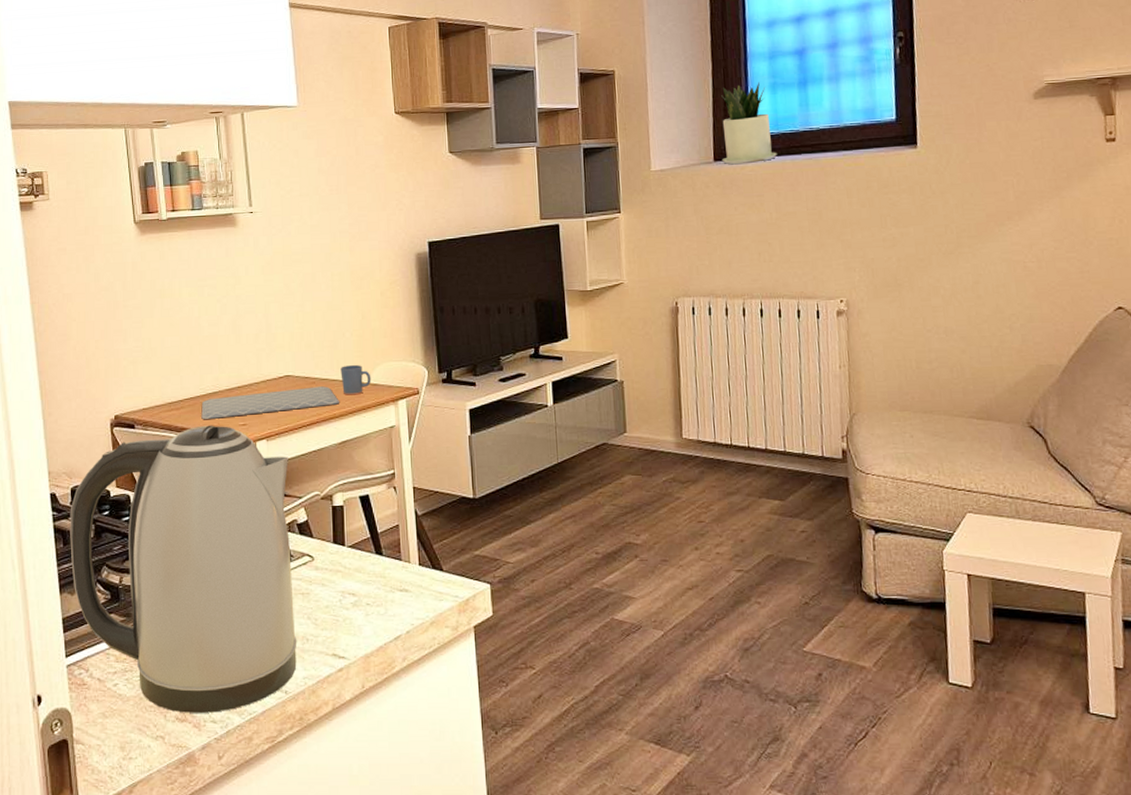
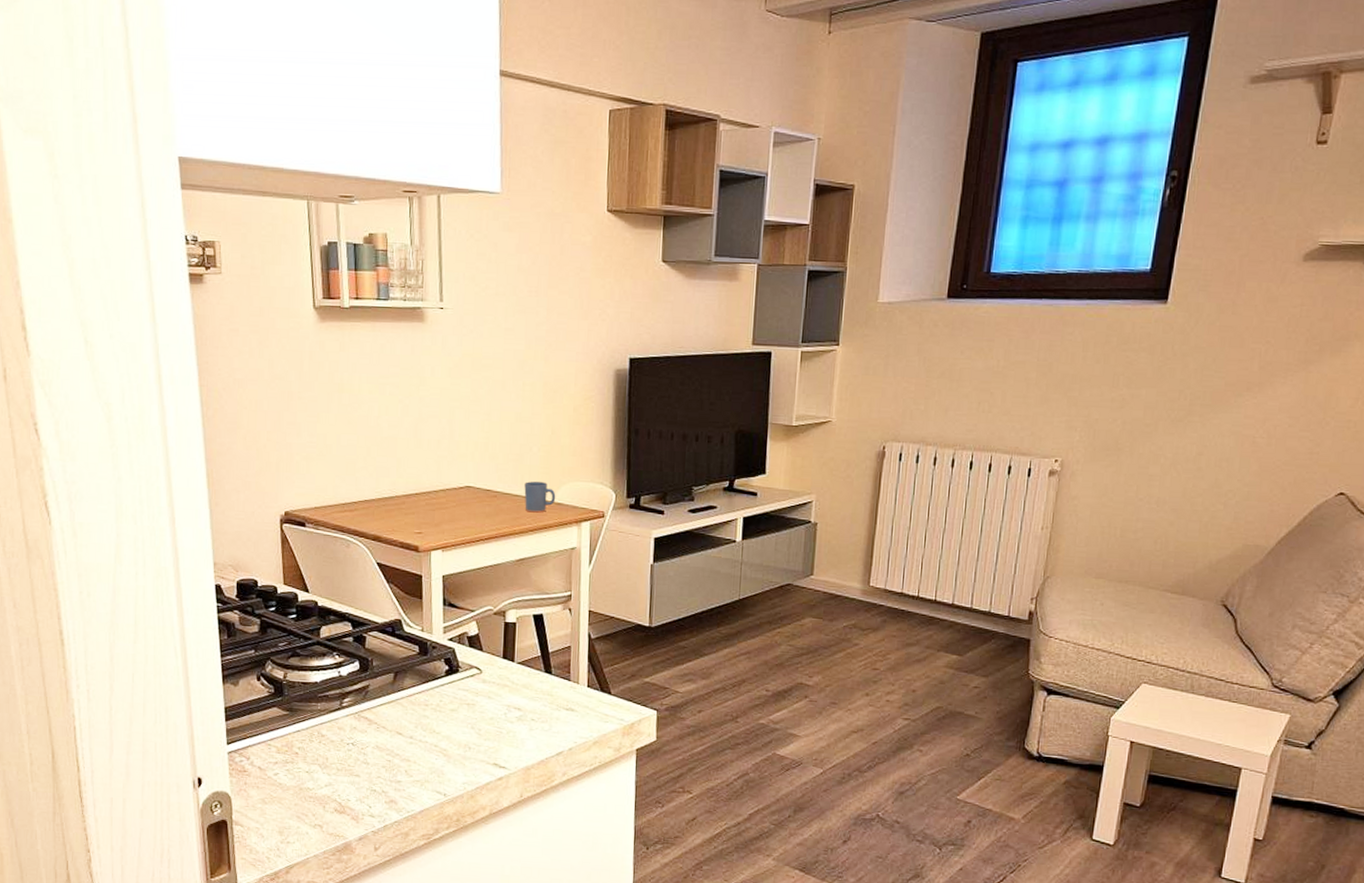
kettle: present [70,425,297,713] -> none [234,530,463,808]
placemat: present [201,386,340,420] -> none [375,500,522,525]
planter: present [721,82,777,165] -> none [955,213,1017,305]

